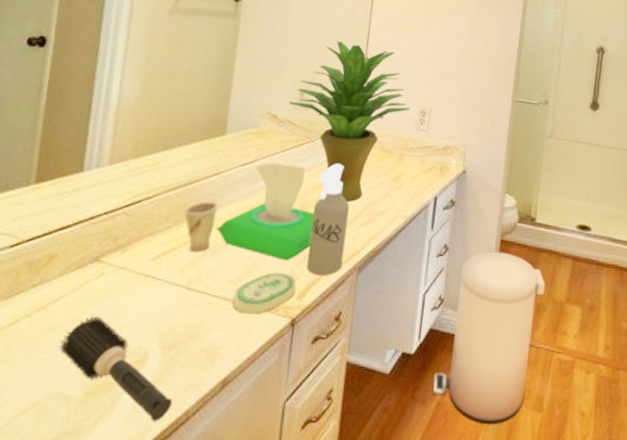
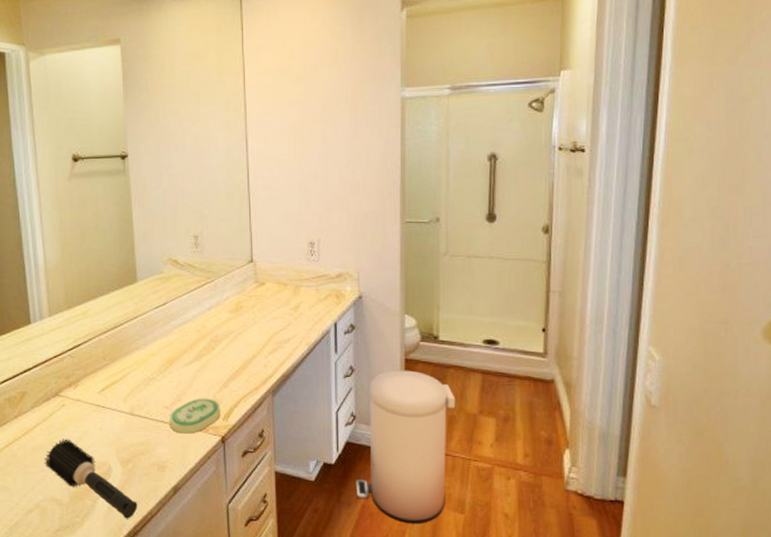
cup: present [183,201,219,252] -> none [115,341,143,385]
wet wipes pack: present [216,163,315,261] -> none [144,304,227,388]
potted plant: present [288,40,410,202] -> none [185,183,299,333]
spray bottle: present [306,163,350,275] -> none [224,299,258,399]

